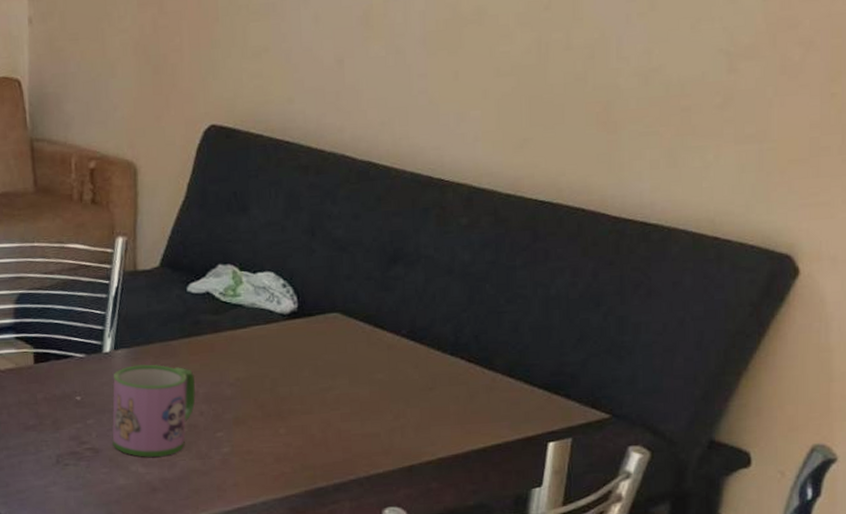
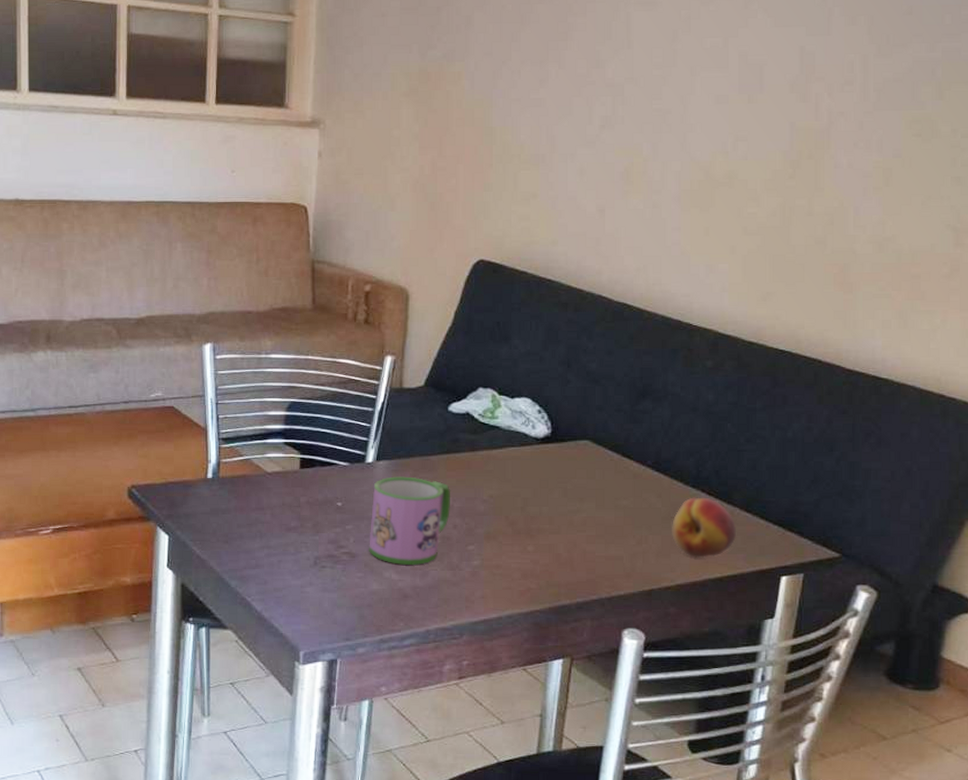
fruit: none [430,364,499,429] -> present [672,497,736,558]

